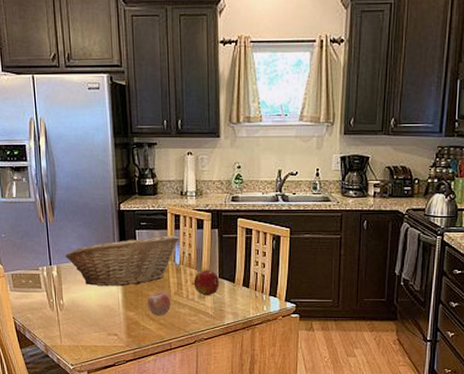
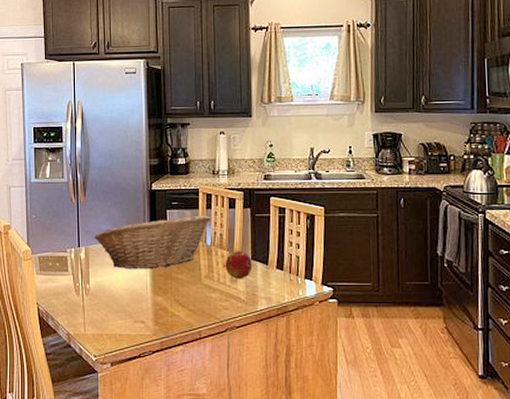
apple: present [146,291,171,316] -> none [176,274,202,301]

